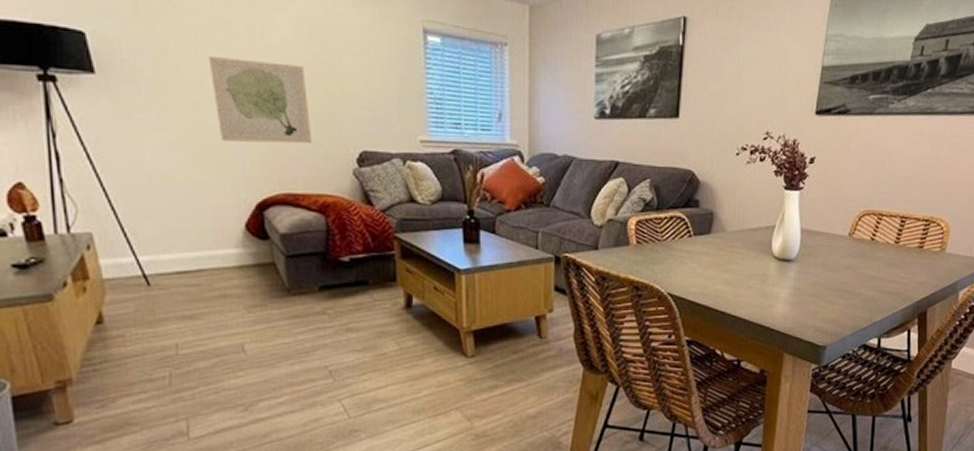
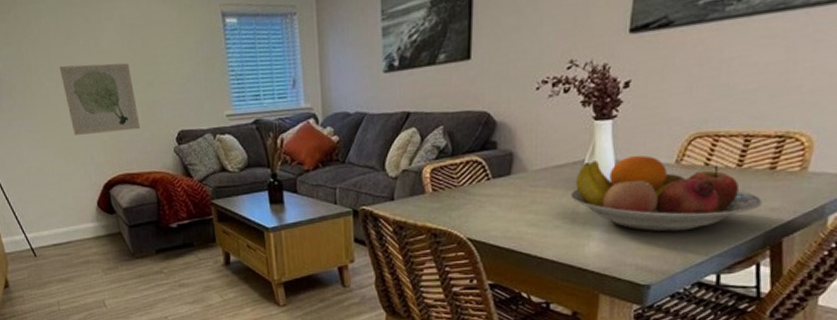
fruit bowl: none [761,226,913,298] -> present [569,155,763,232]

